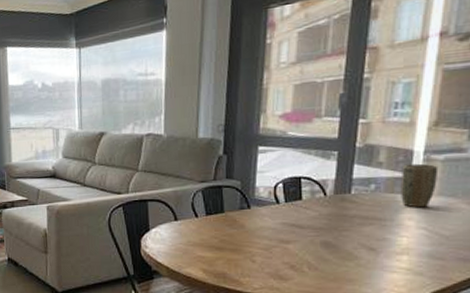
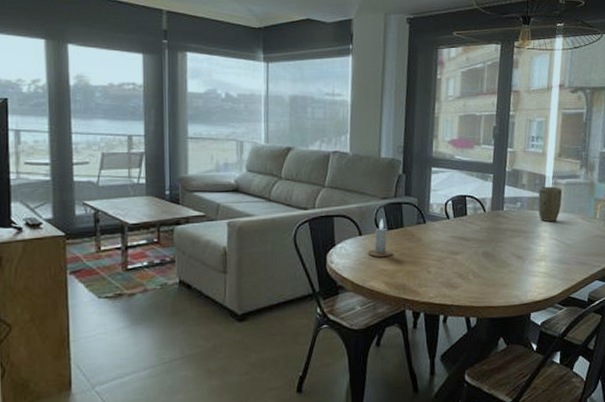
candle: none [183,204,212,244] -> present [367,219,393,258]

